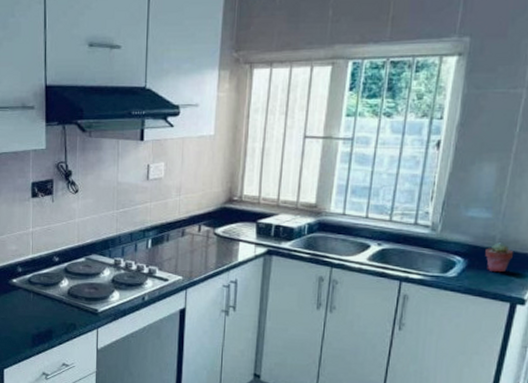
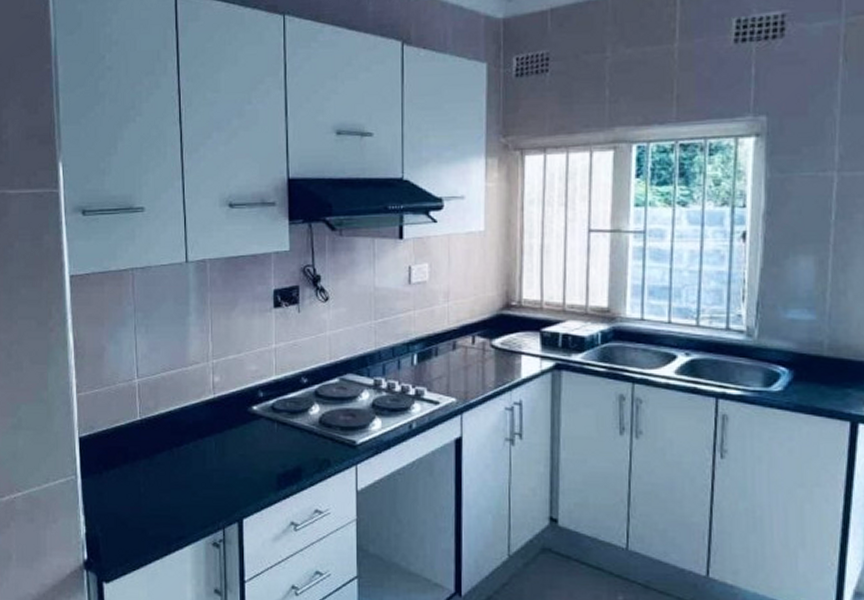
potted succulent: present [485,242,513,273] -> none [813,349,846,385]

